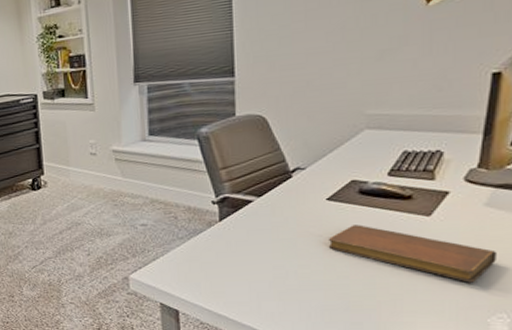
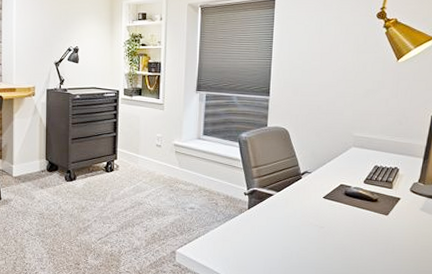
notebook: present [328,225,496,283] -> none [321,218,425,266]

